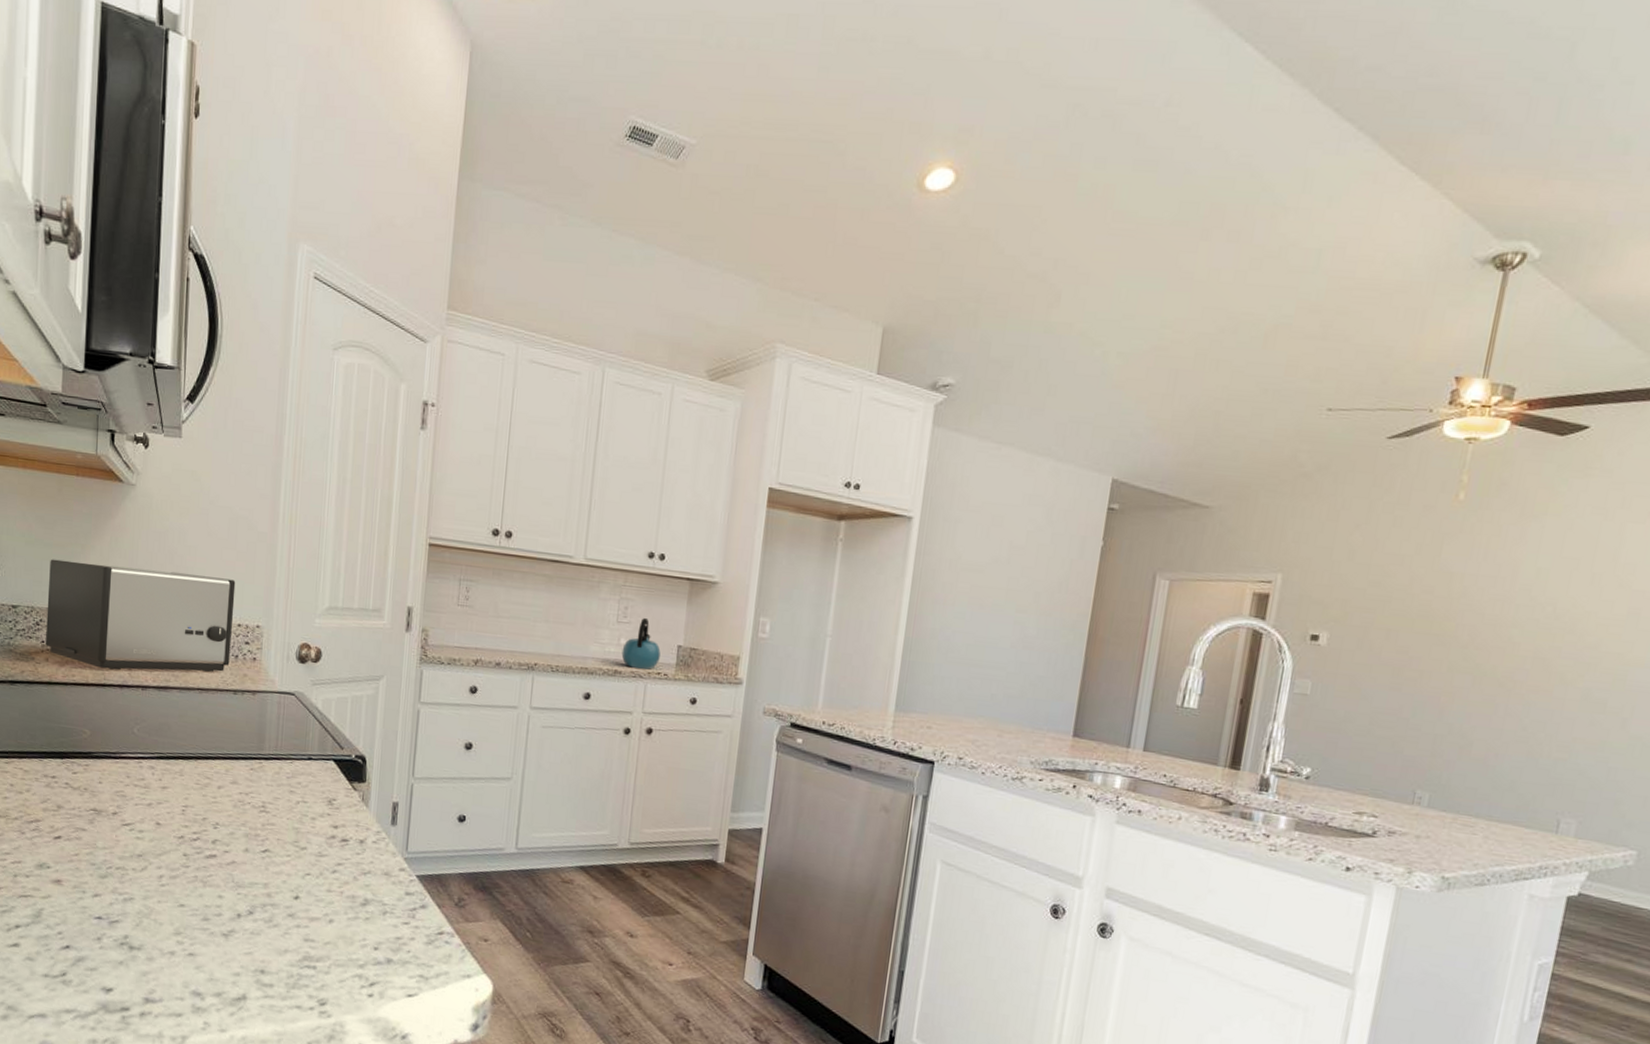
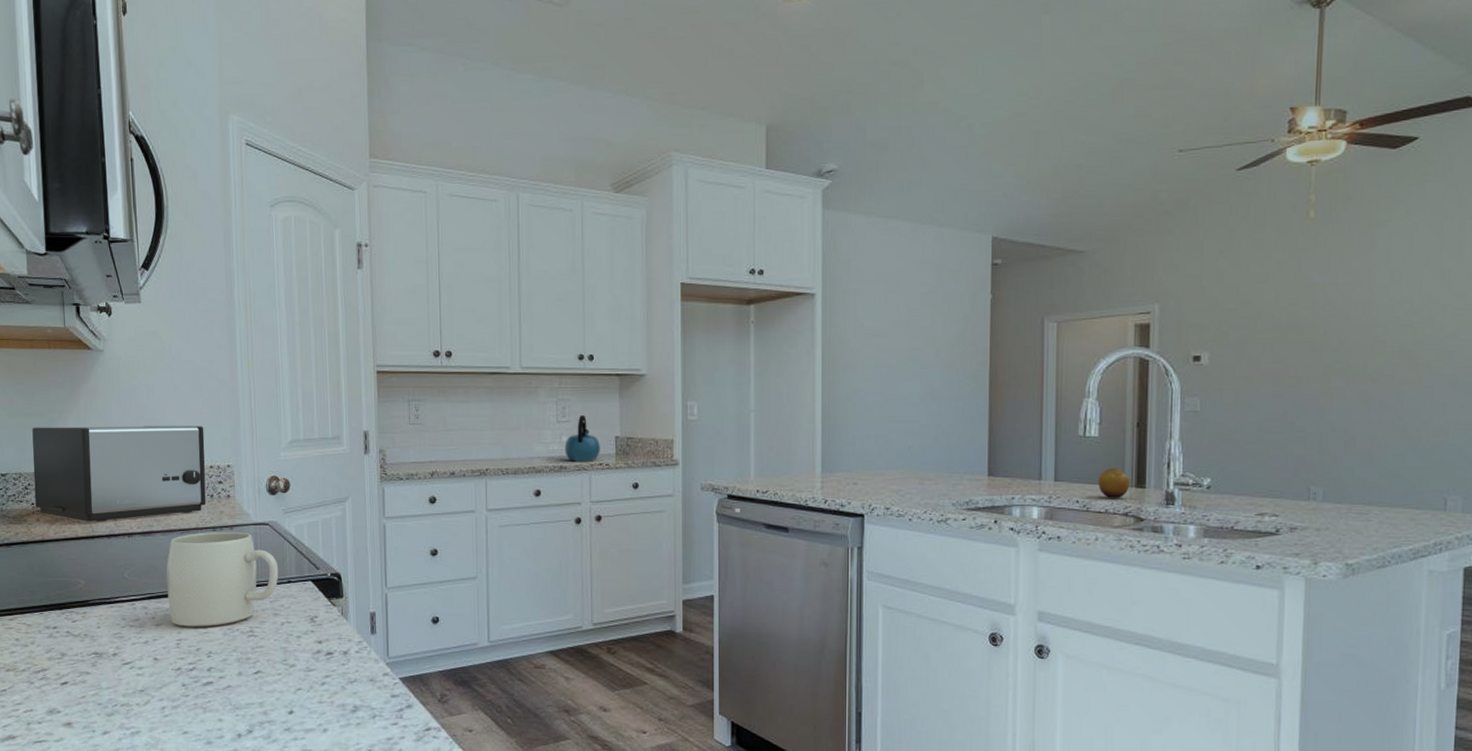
mug: none [177,694,300,796] -> present [165,531,279,627]
fruit: none [1189,744,1225,778] -> present [1098,468,1130,498]

